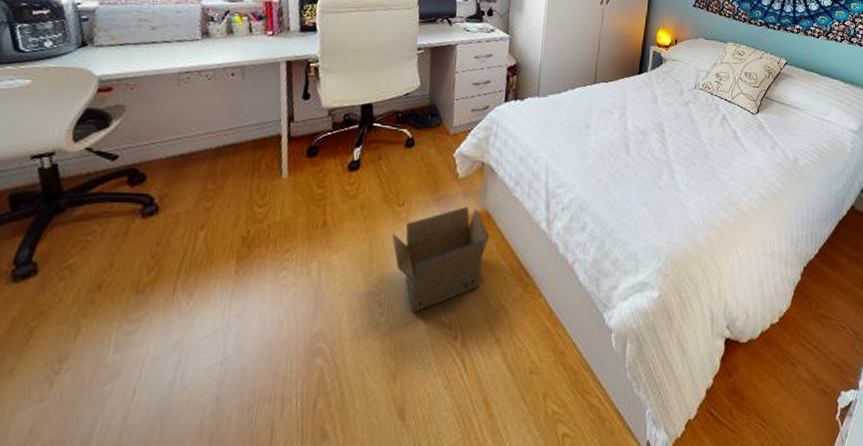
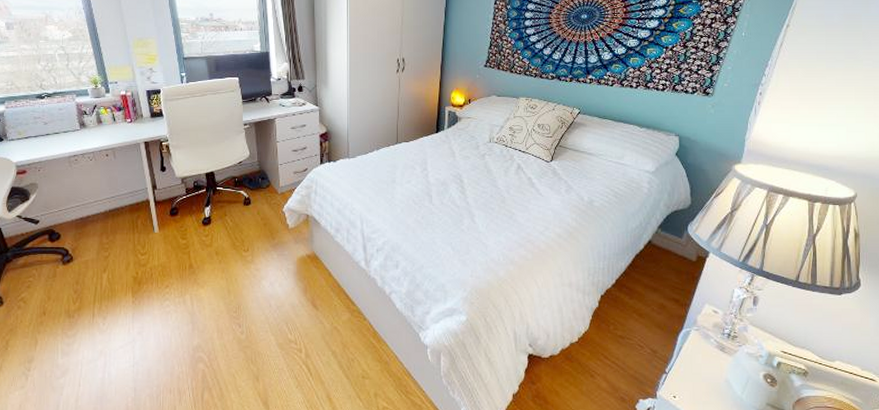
cardboard box: present [392,206,490,313] -> none [242,250,319,332]

